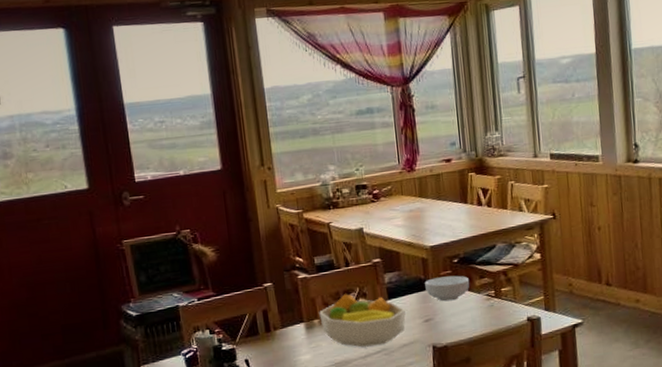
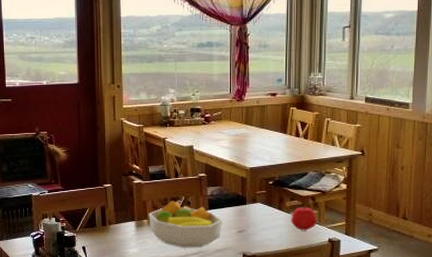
cereal bowl: present [425,275,470,302] -> none [242,195,281,217]
apple: none [483,283,513,312] -> present [291,206,318,231]

